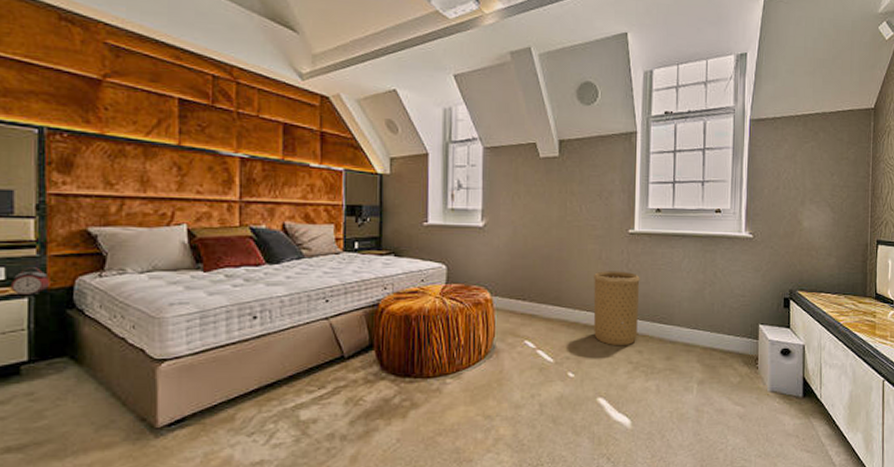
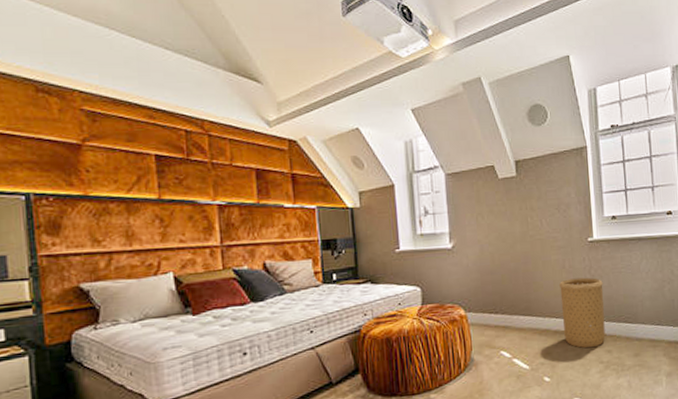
alarm clock: present [12,267,50,296] -> none [12,326,48,355]

